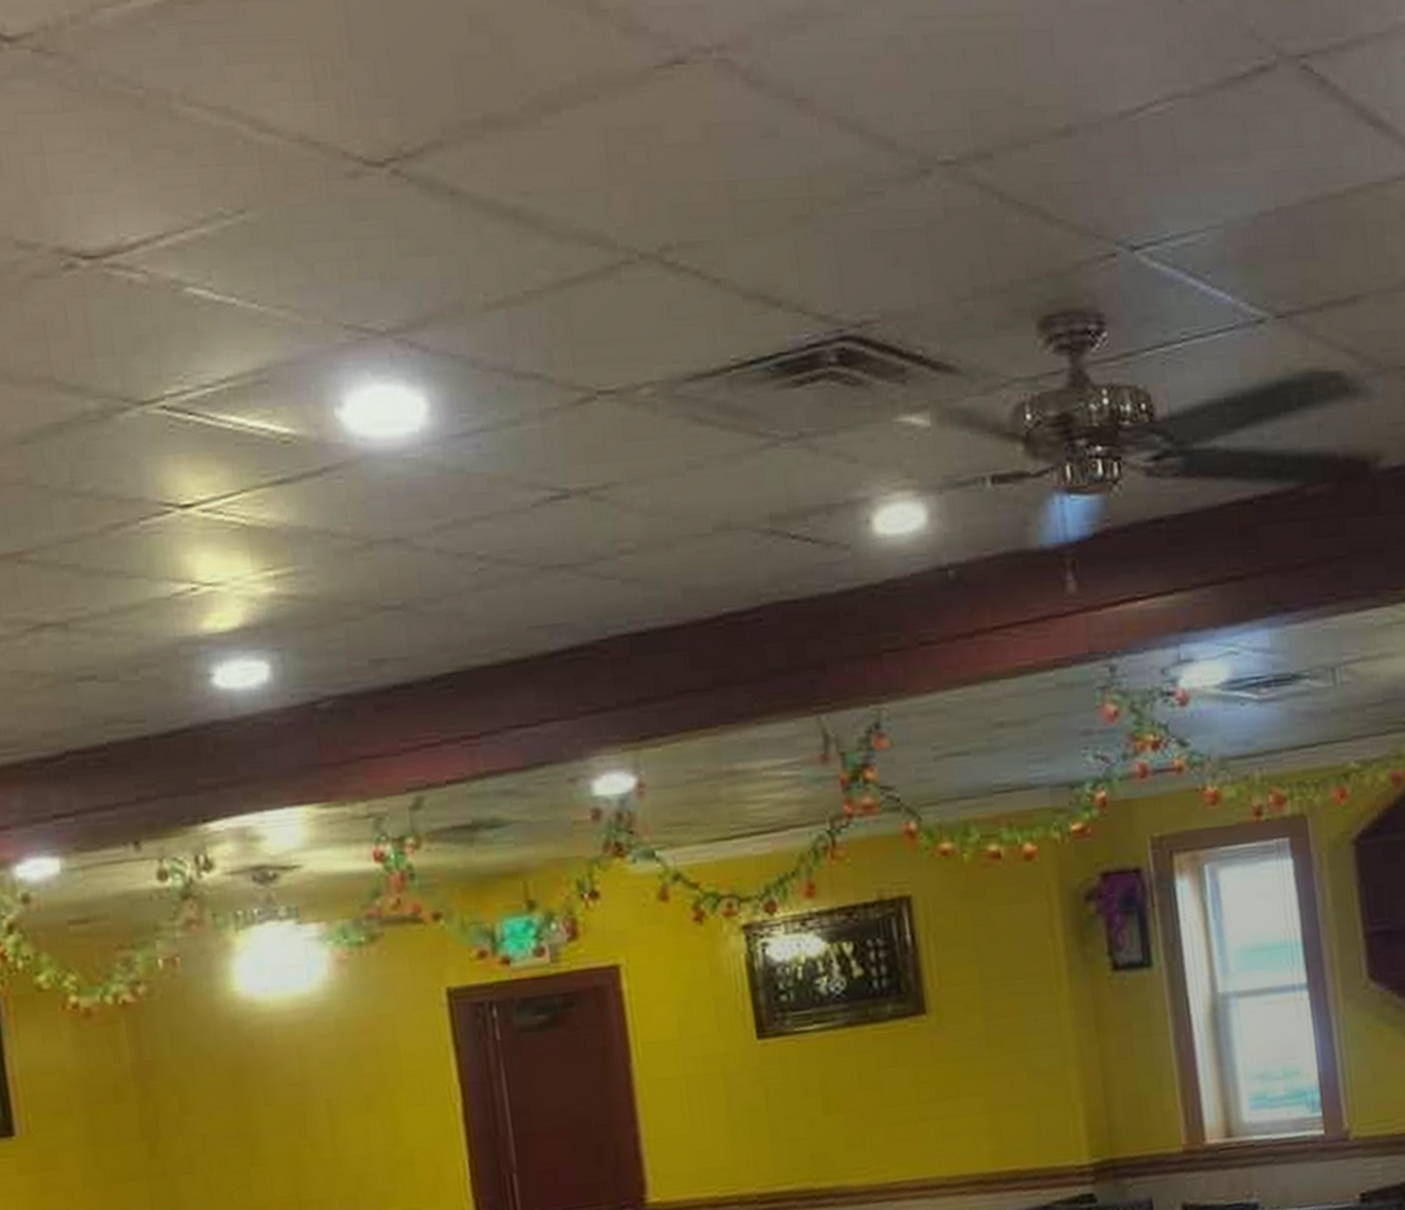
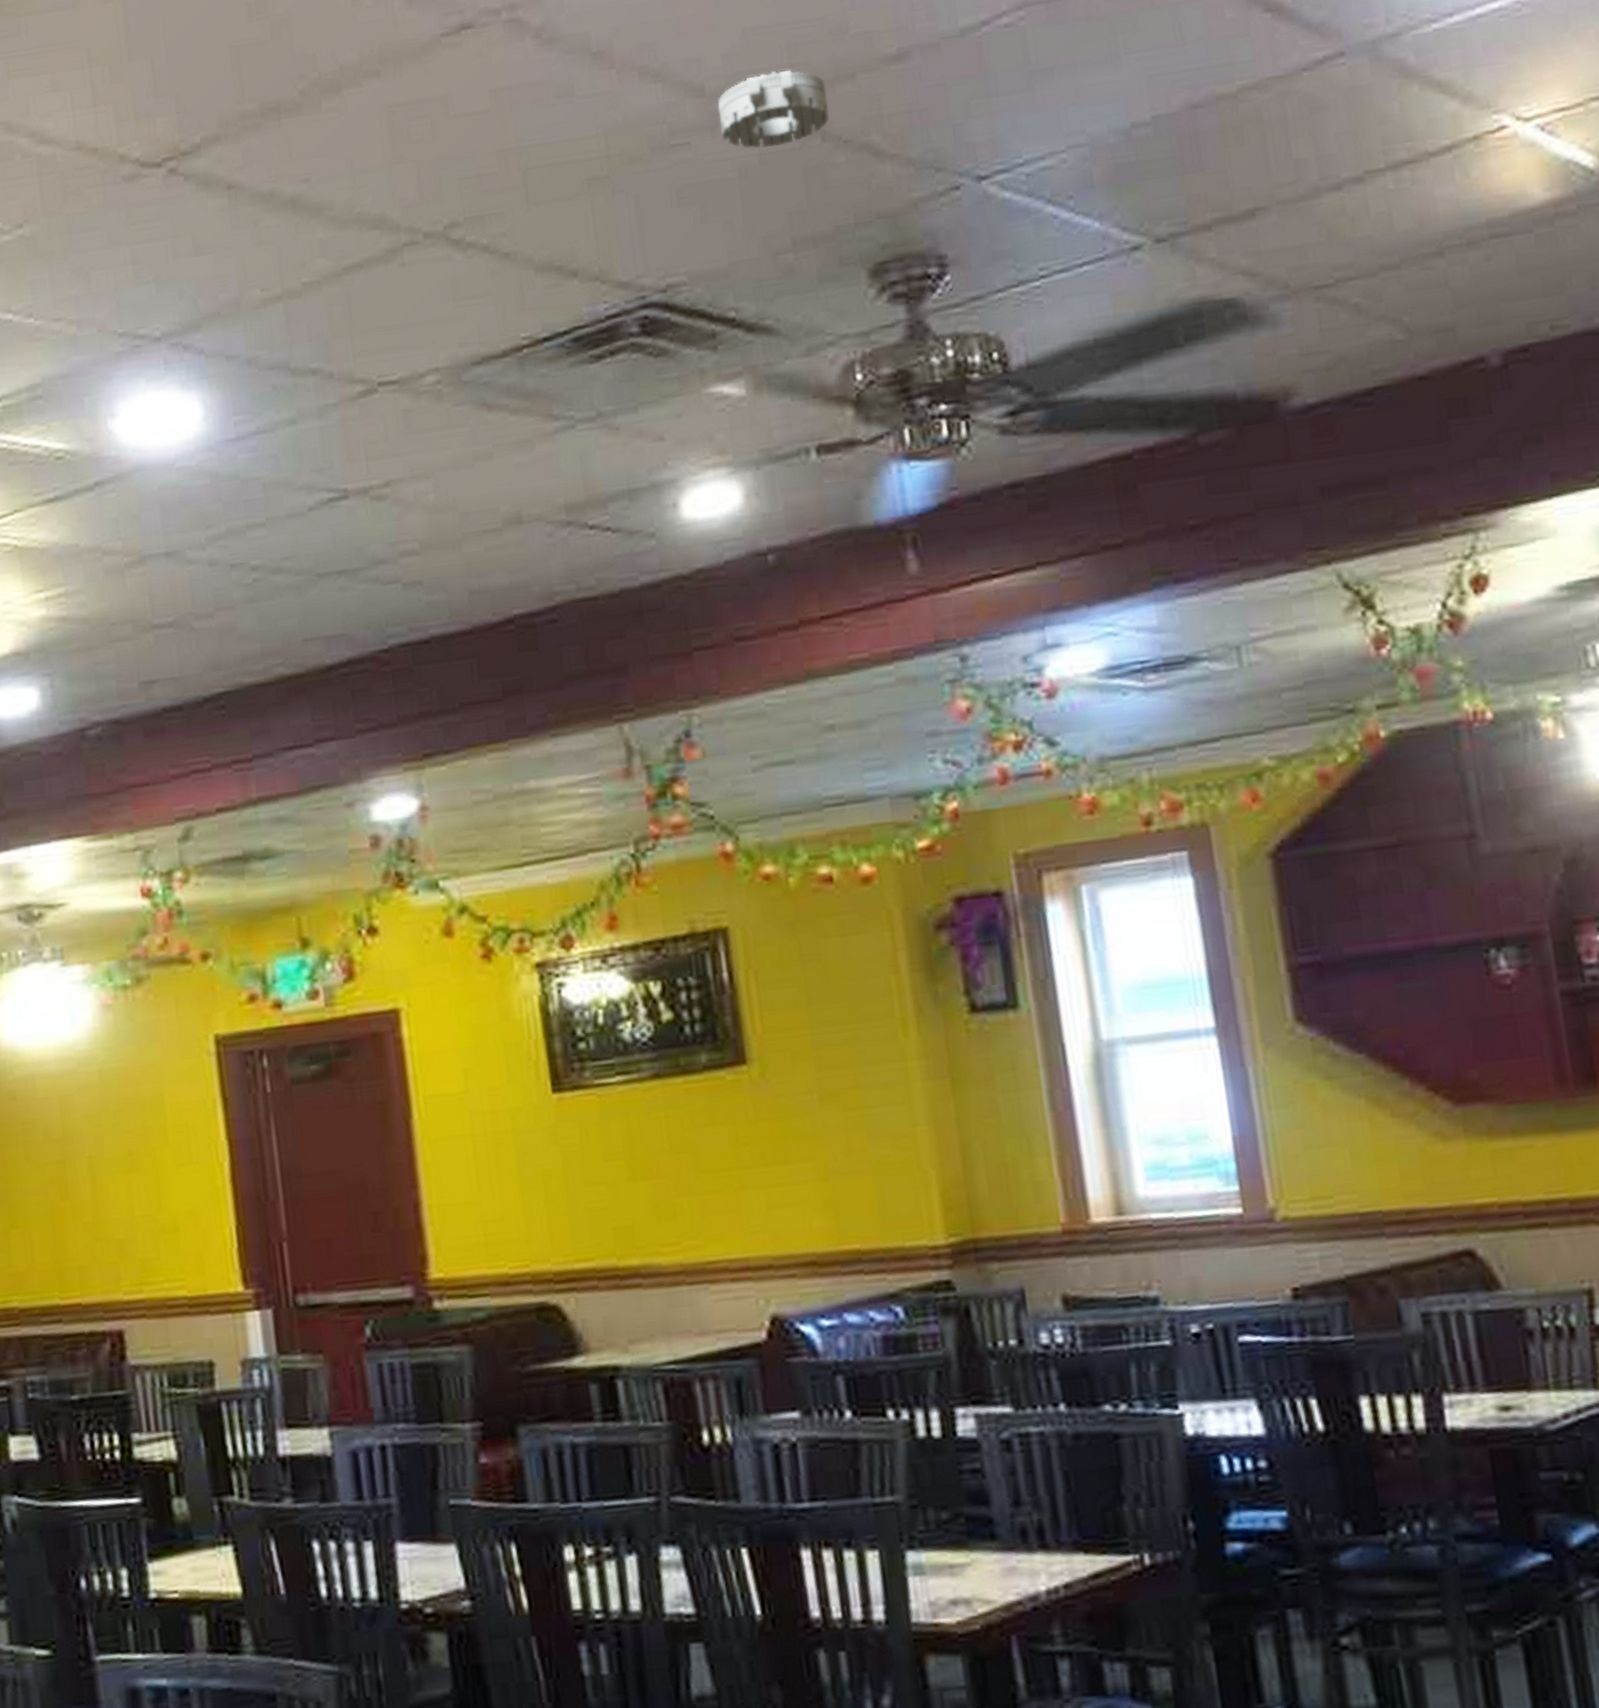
smoke detector: none [908,133,1006,203] -> present [717,69,829,149]

